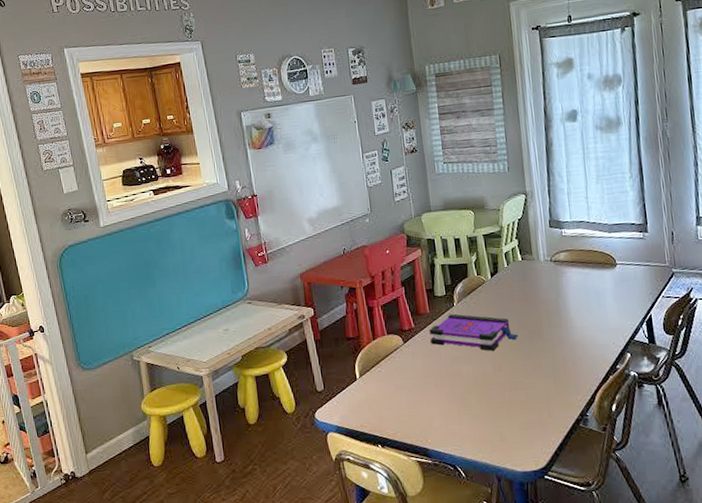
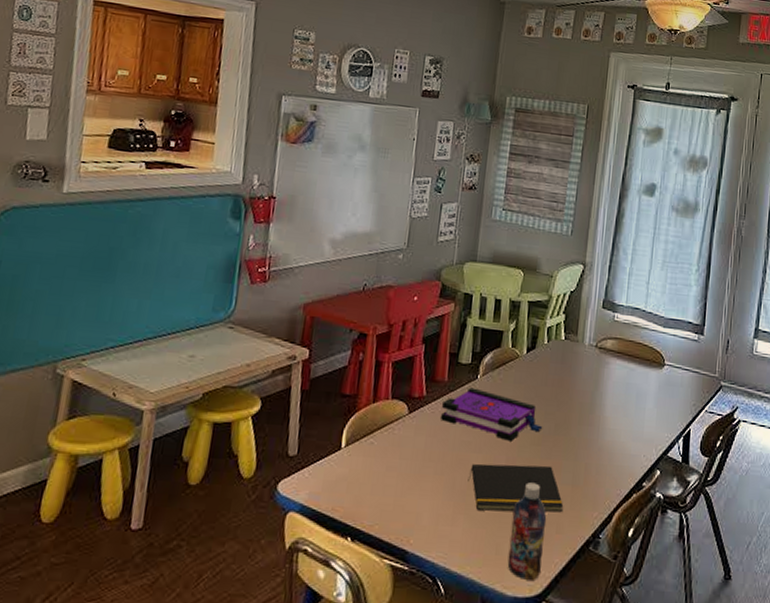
notepad: none [464,365,551,409] -> present [468,463,564,513]
bottle: none [507,380,542,457] -> present [507,482,547,580]

